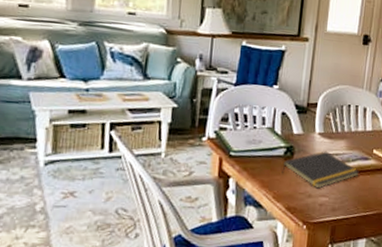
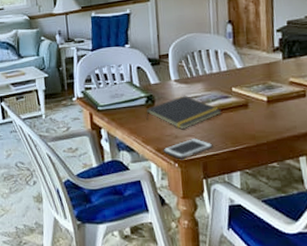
cell phone: none [293,199,345,221] -> present [163,139,213,159]

